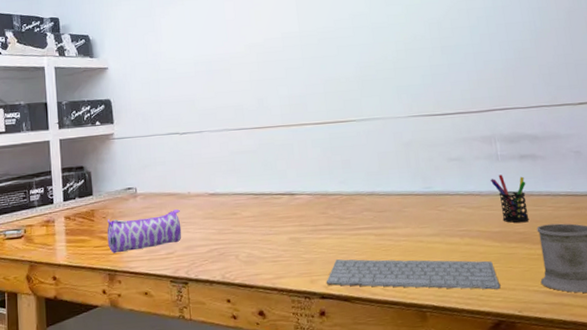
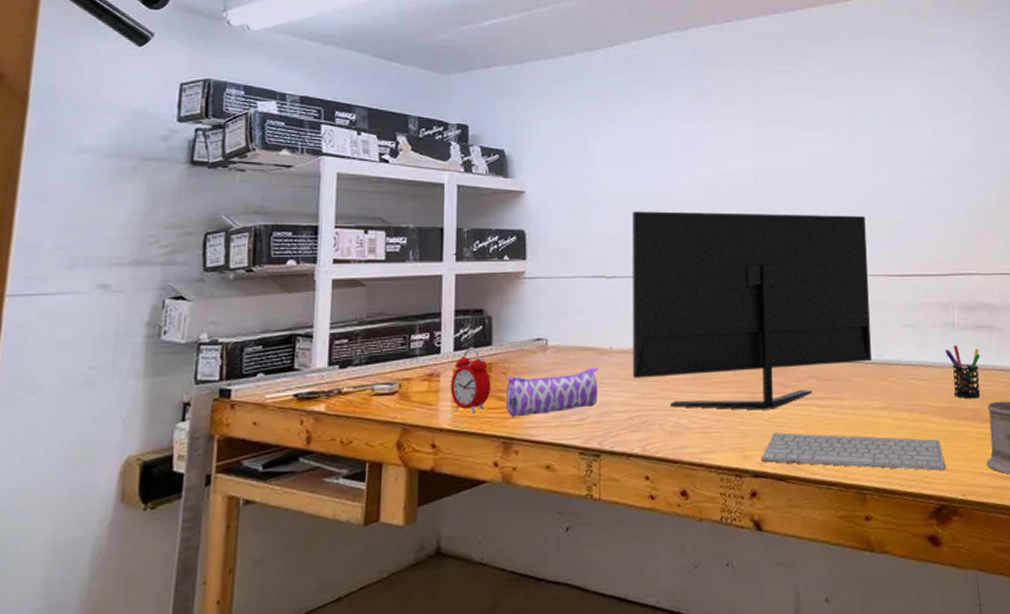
alarm clock: none [63,198,95,251] -> present [450,347,491,414]
monitor: none [197,64,421,241] -> present [632,211,871,411]

